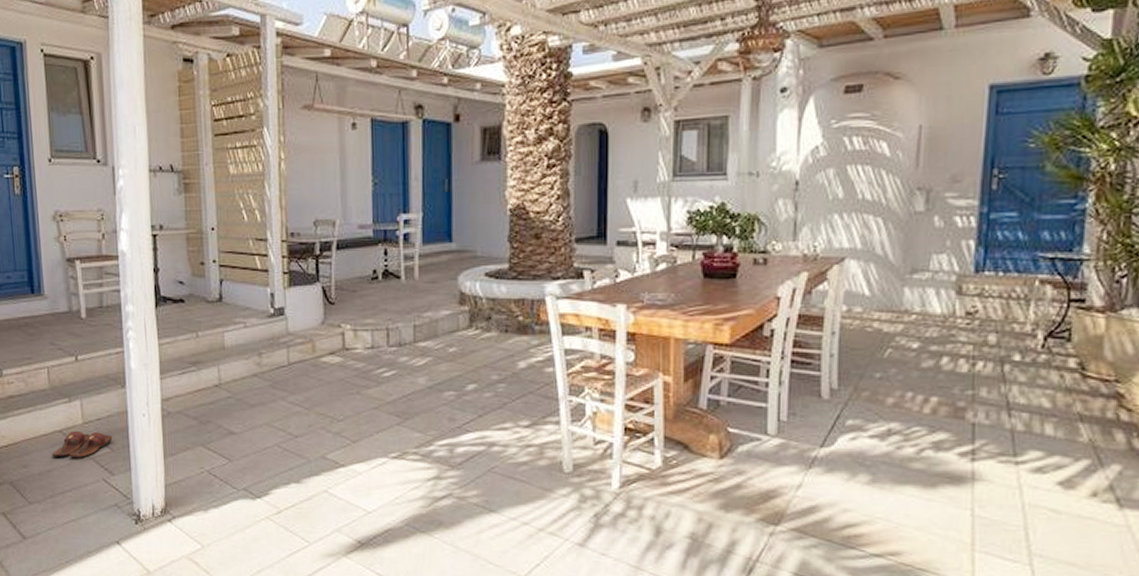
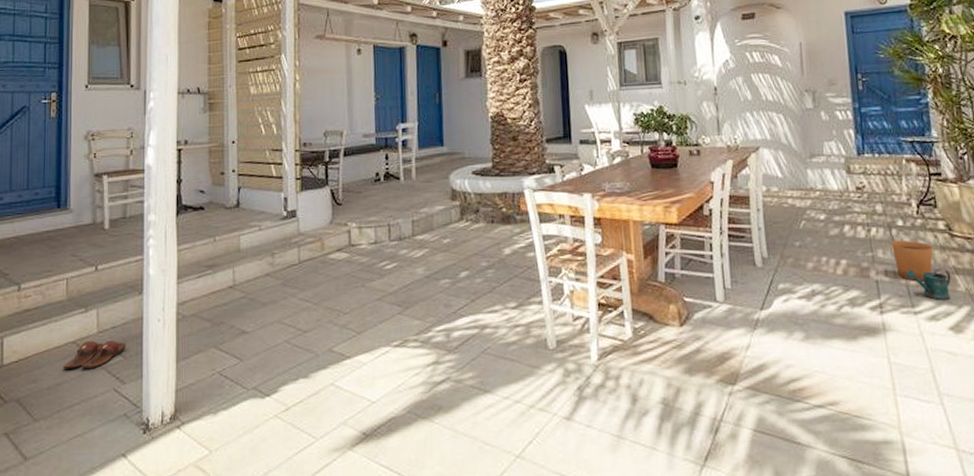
planter: none [1000,377,1056,428] -> present [891,240,934,282]
watering can: none [1012,413,1073,452] -> present [905,268,951,301]

